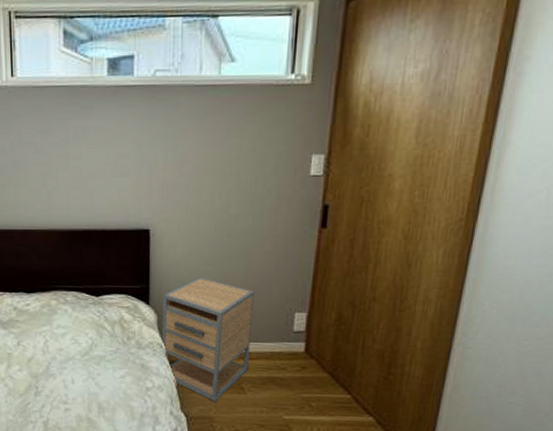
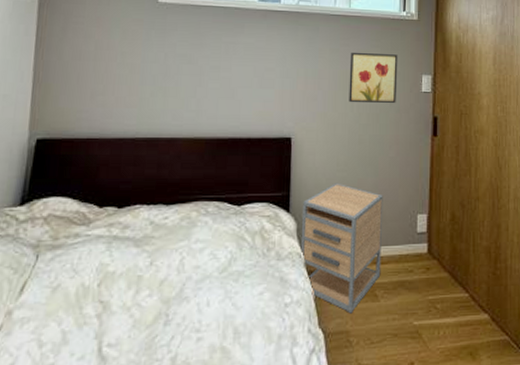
wall art: none [216,130,281,189] -> present [349,52,398,103]

